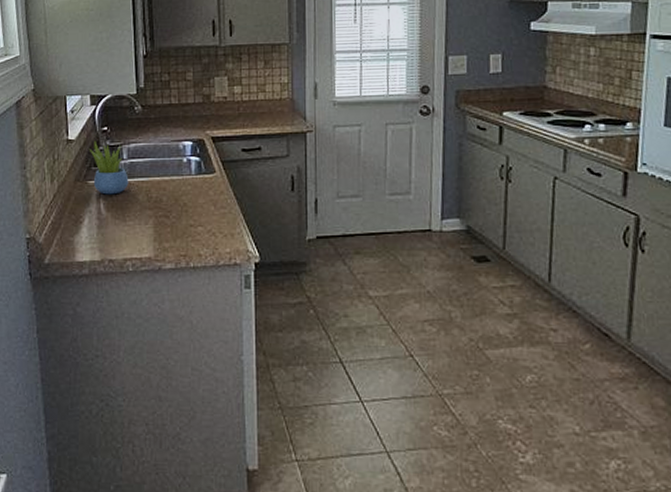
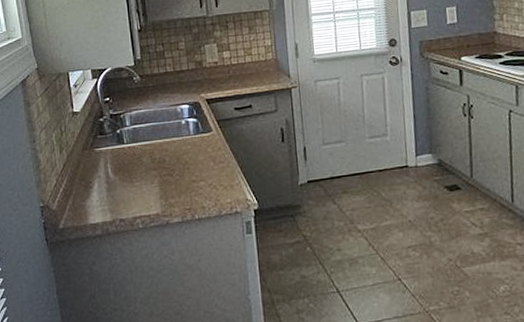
succulent plant: present [89,140,129,195] -> none [93,111,133,160]

